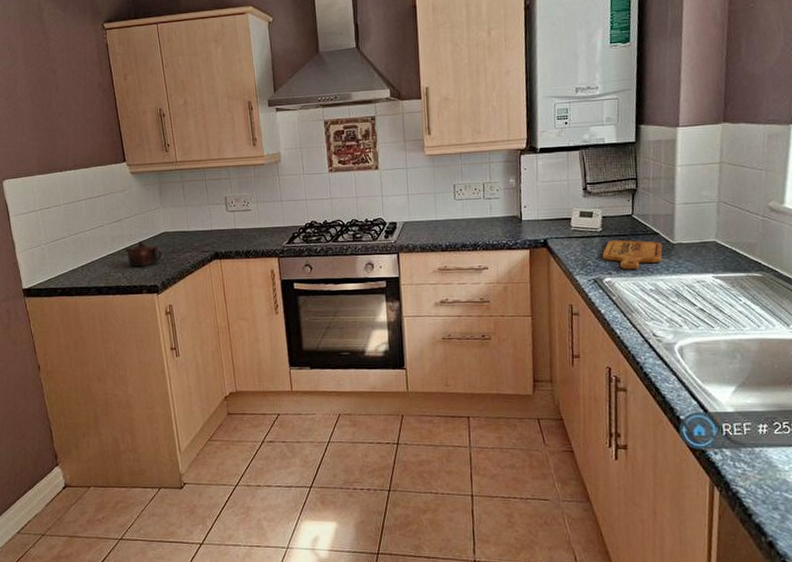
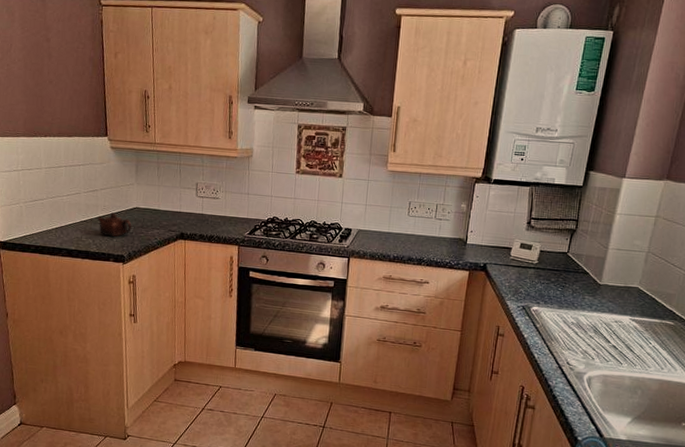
cutting board: present [602,239,663,270] -> none [534,273,590,303]

